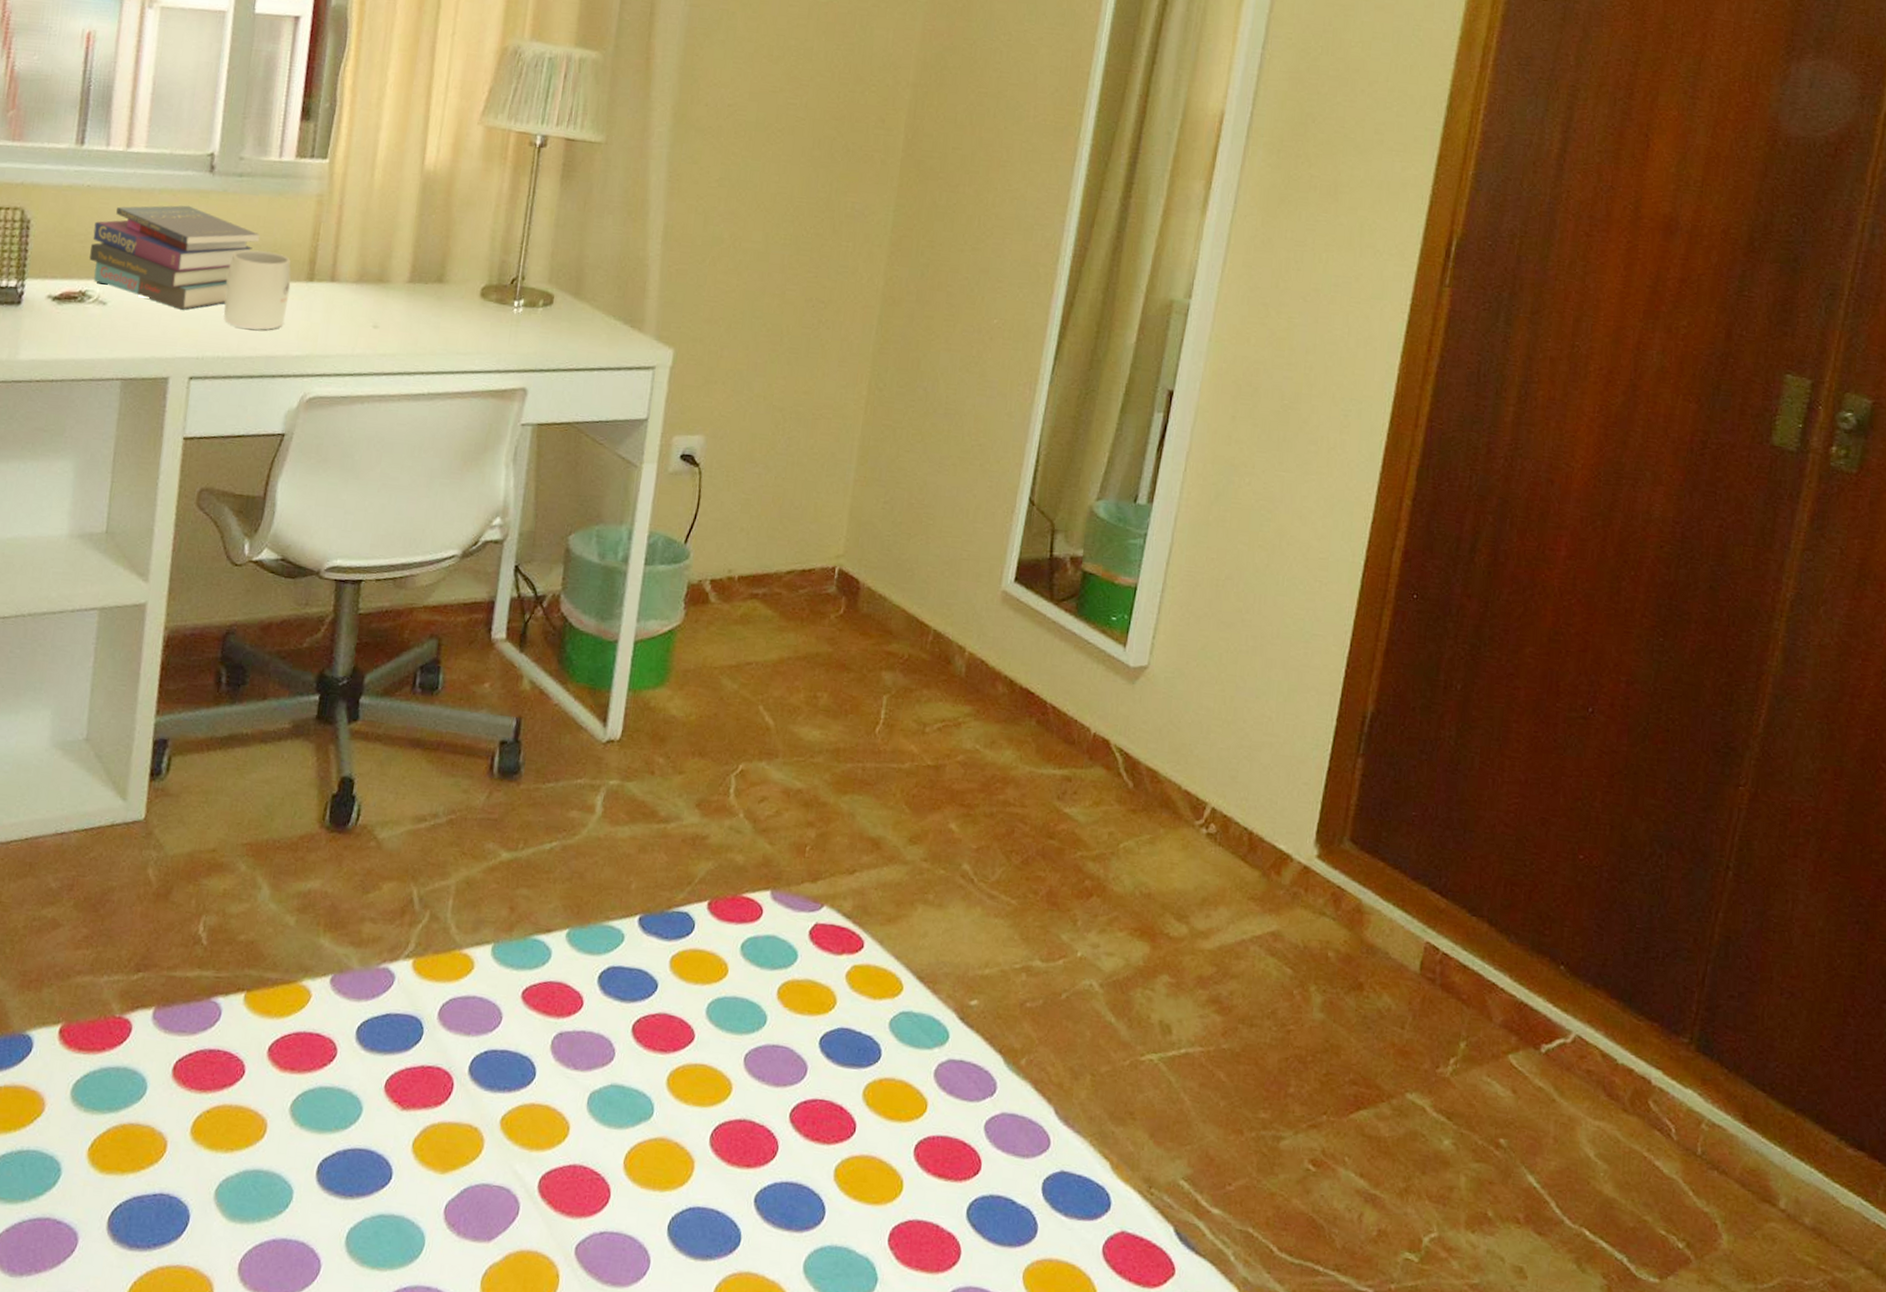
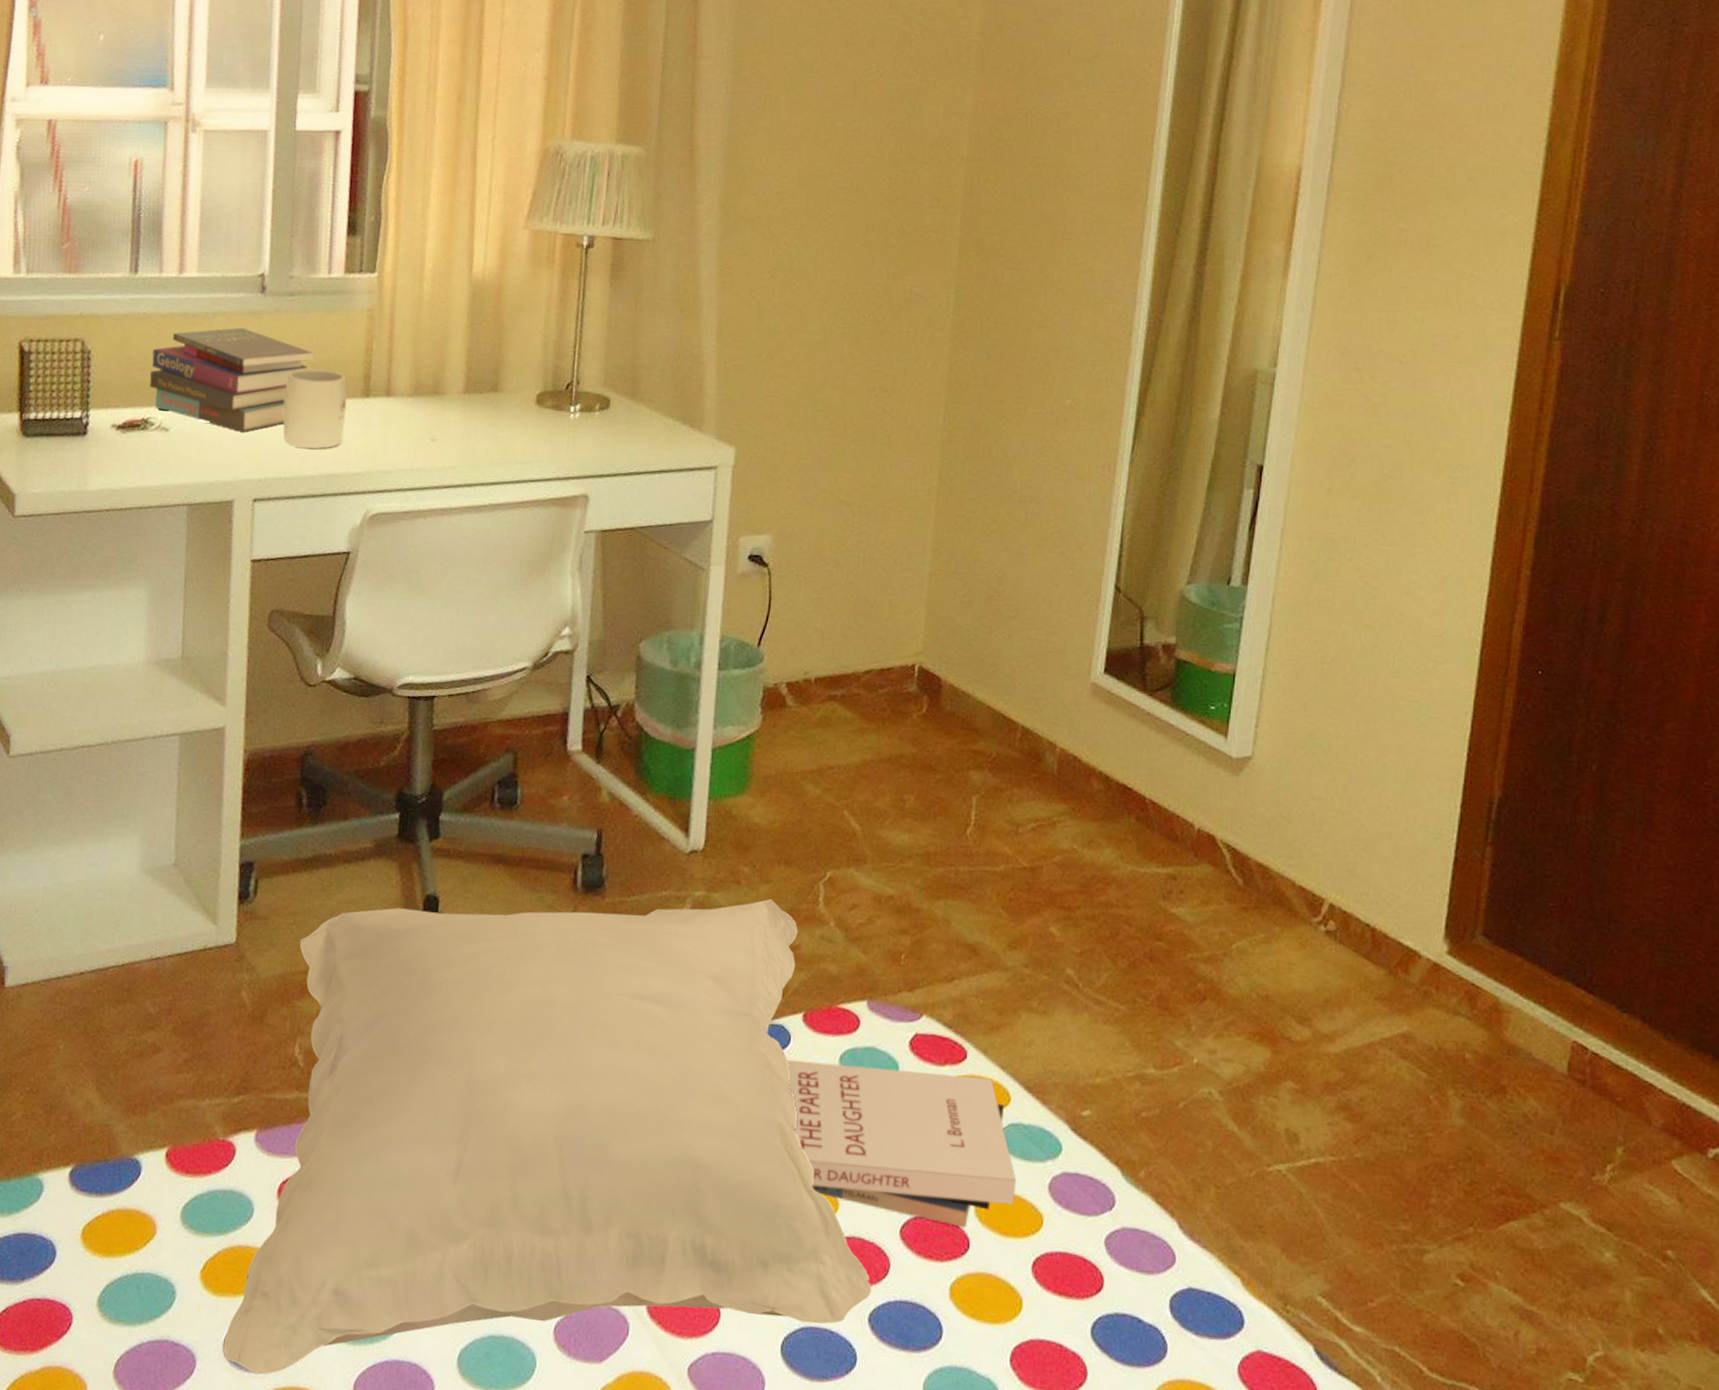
cushion: none [107,788,760,1253] -> present [223,898,872,1375]
books: none [689,946,904,1112] -> present [786,1059,1017,1228]

